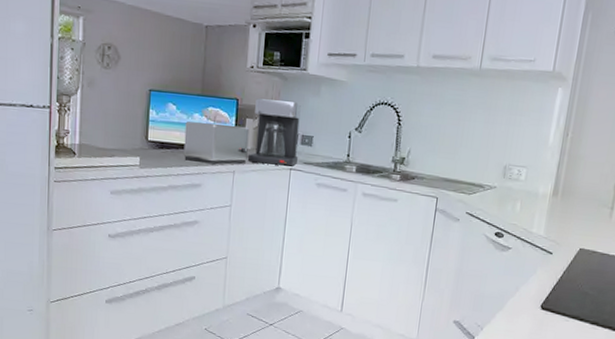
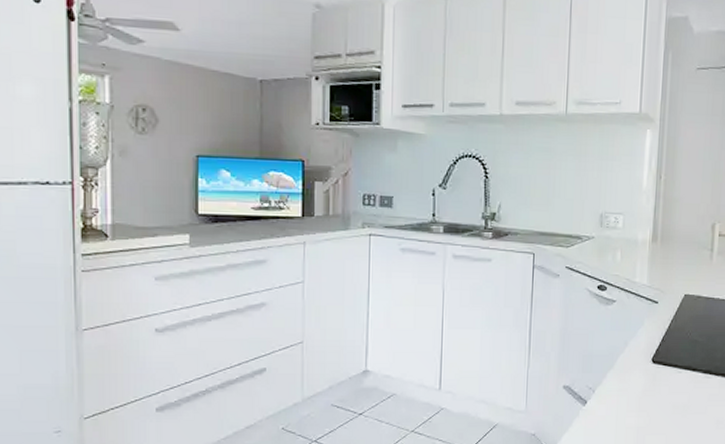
toaster: present [183,121,250,165] -> none [243,189,319,237]
coffee maker: present [247,98,301,166] -> none [319,158,377,232]

